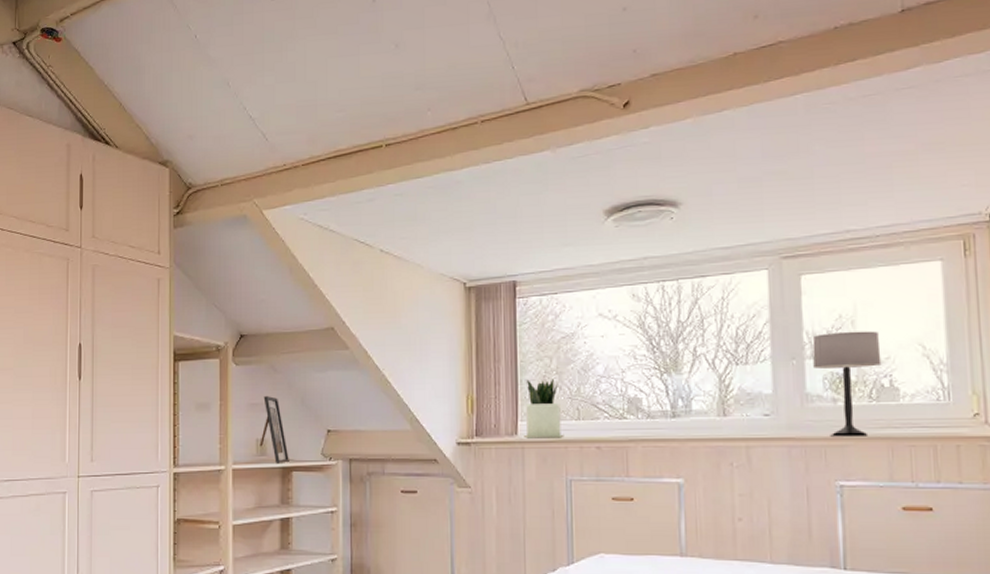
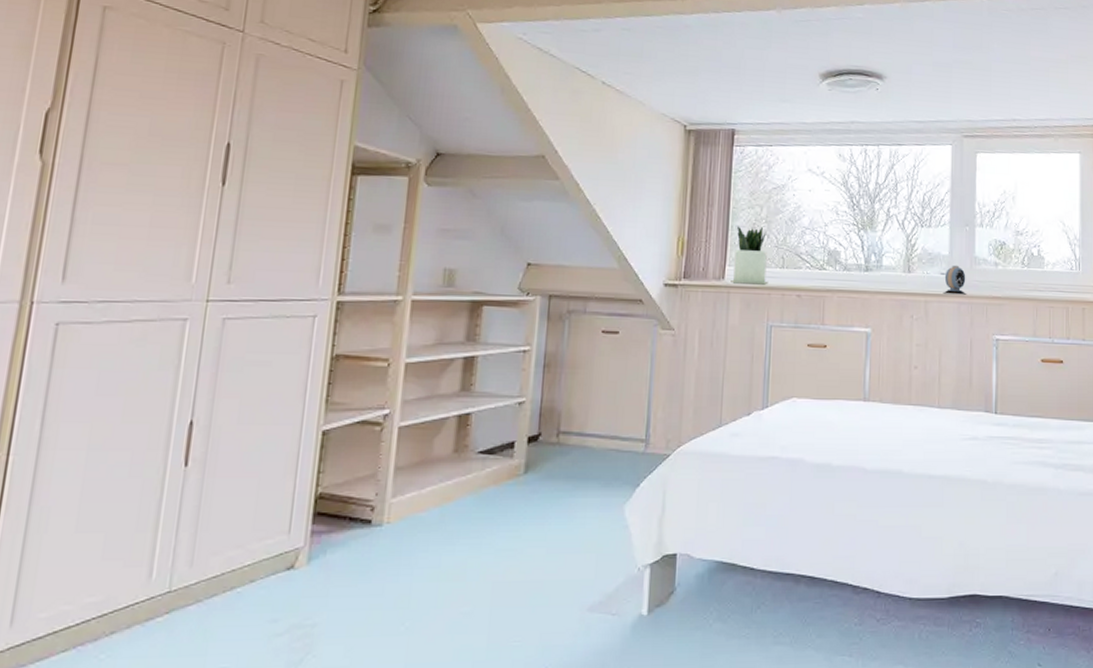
picture frame: present [260,396,289,465] -> none [447,222,481,298]
alarm clock: none [768,404,799,437] -> present [943,265,967,295]
table lamp: present [812,331,882,437] -> none [982,205,1033,297]

